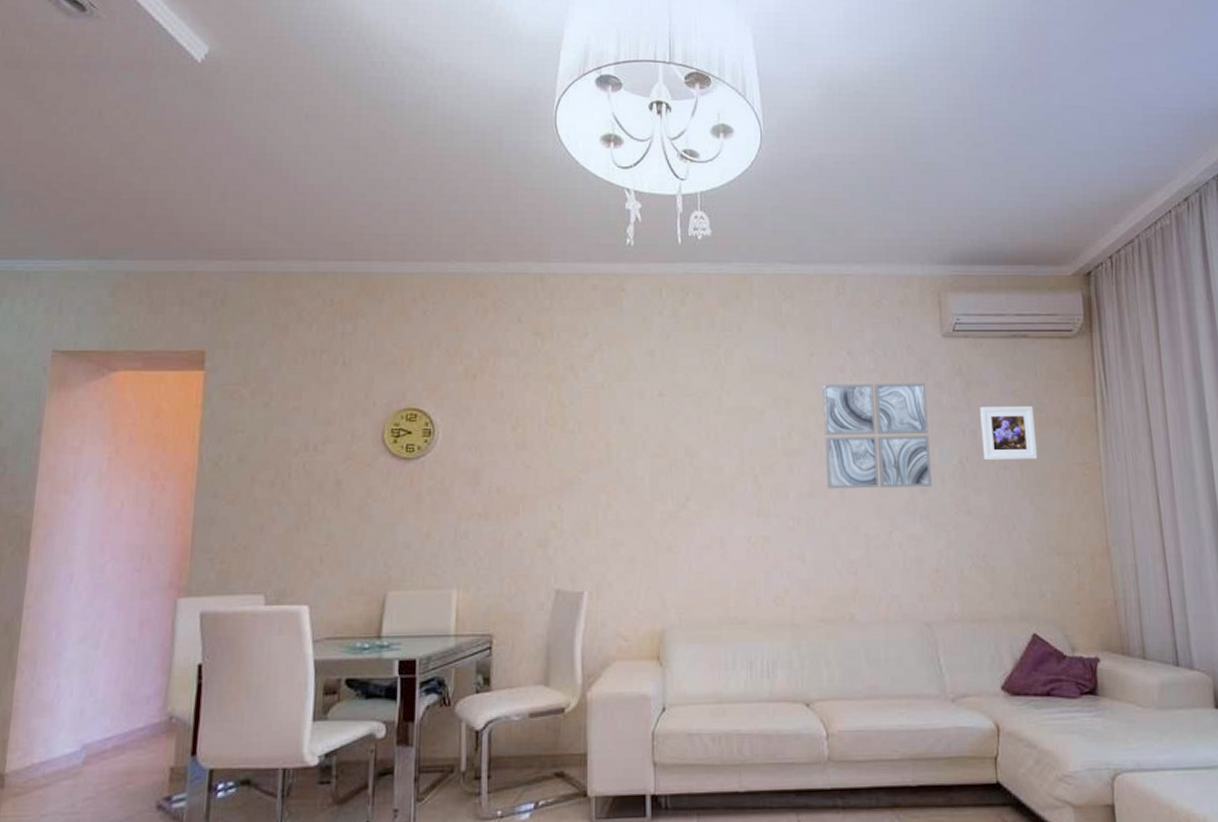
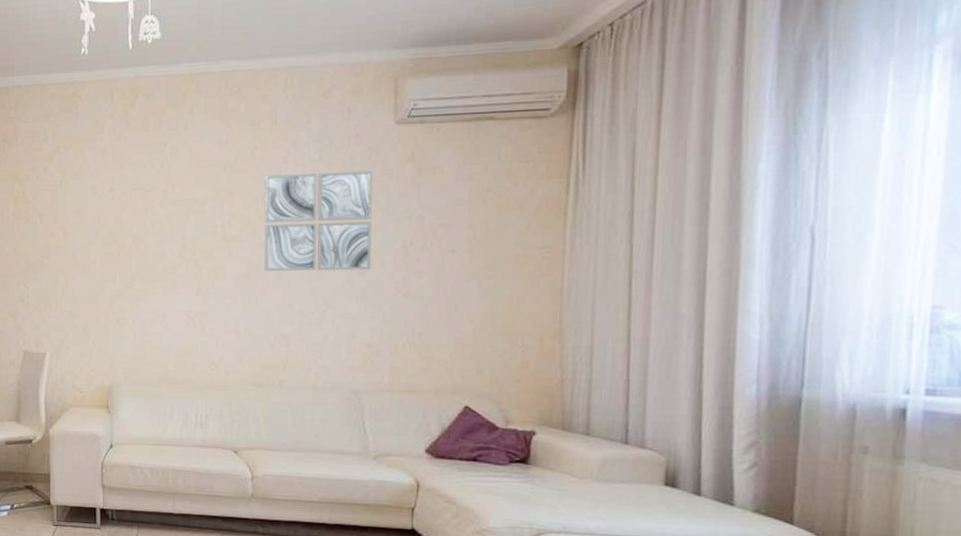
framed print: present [980,405,1038,461] -> none [429,189,492,245]

